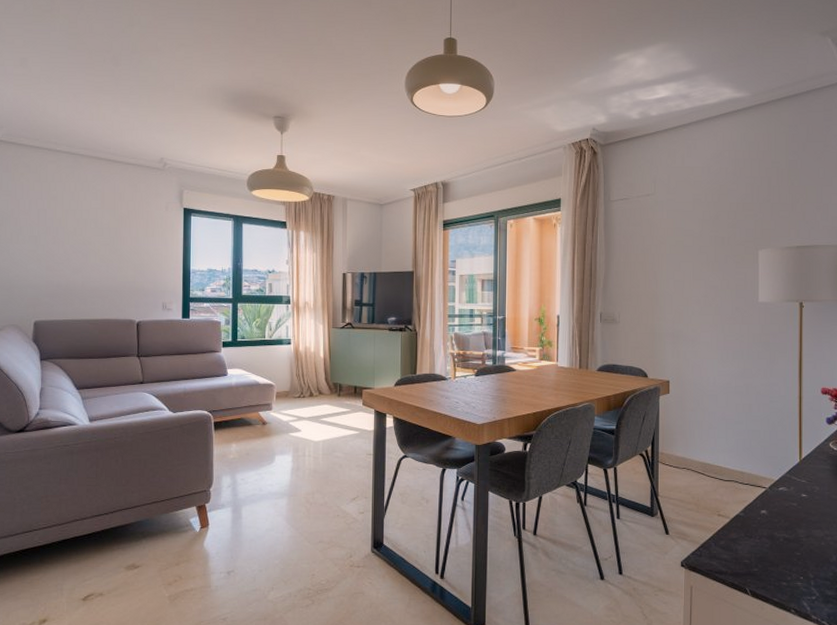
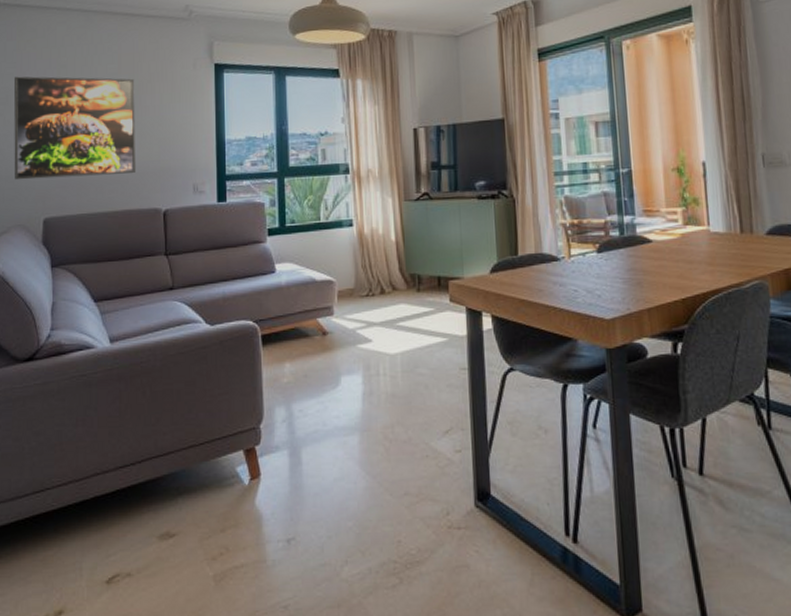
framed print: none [8,203,115,290] -> present [14,76,137,180]

